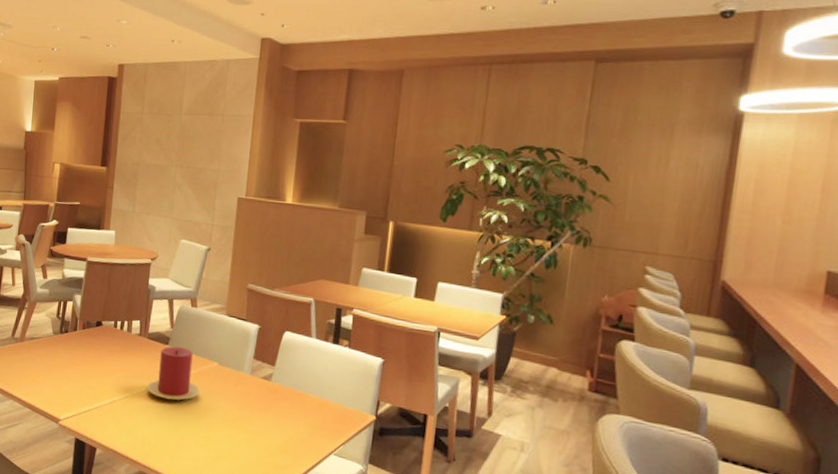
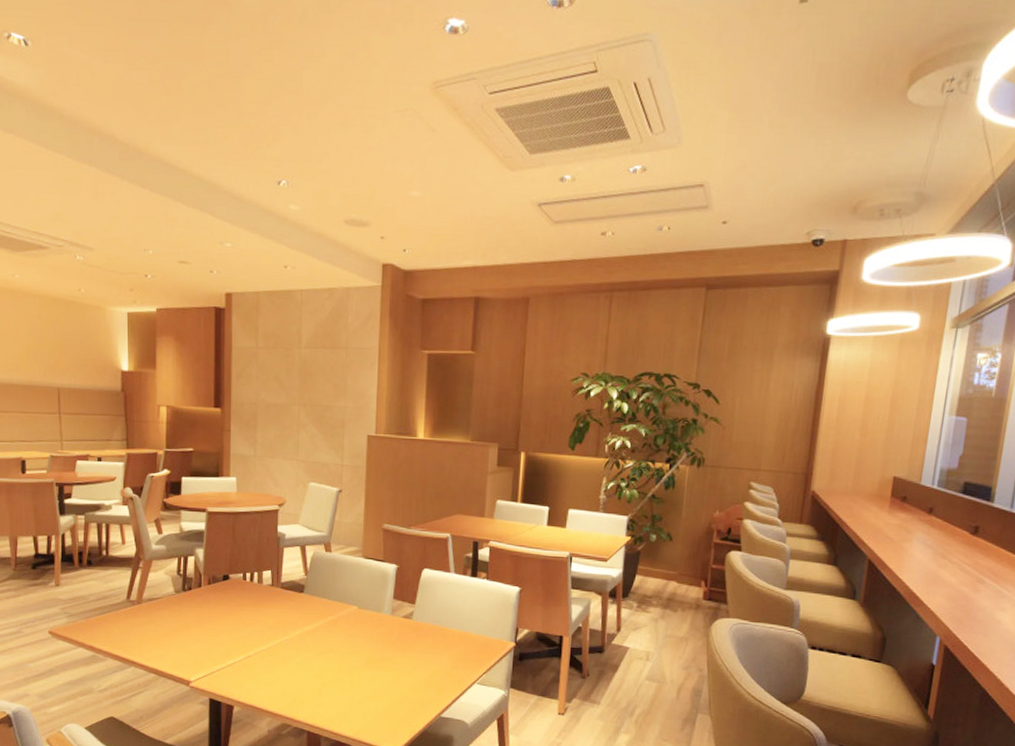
candle: present [147,346,200,401] -> none [284,594,340,649]

